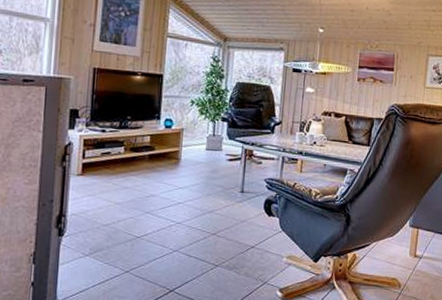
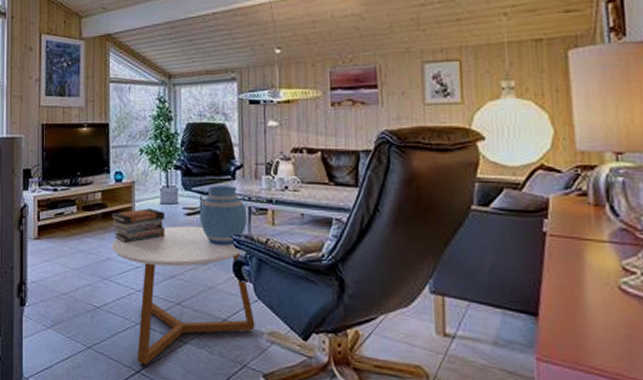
coffee table: none [155,169,278,285] -> present [111,225,255,365]
book stack: none [157,153,209,182] -> present [111,208,165,243]
vase: none [240,137,281,188] -> present [200,186,247,246]

